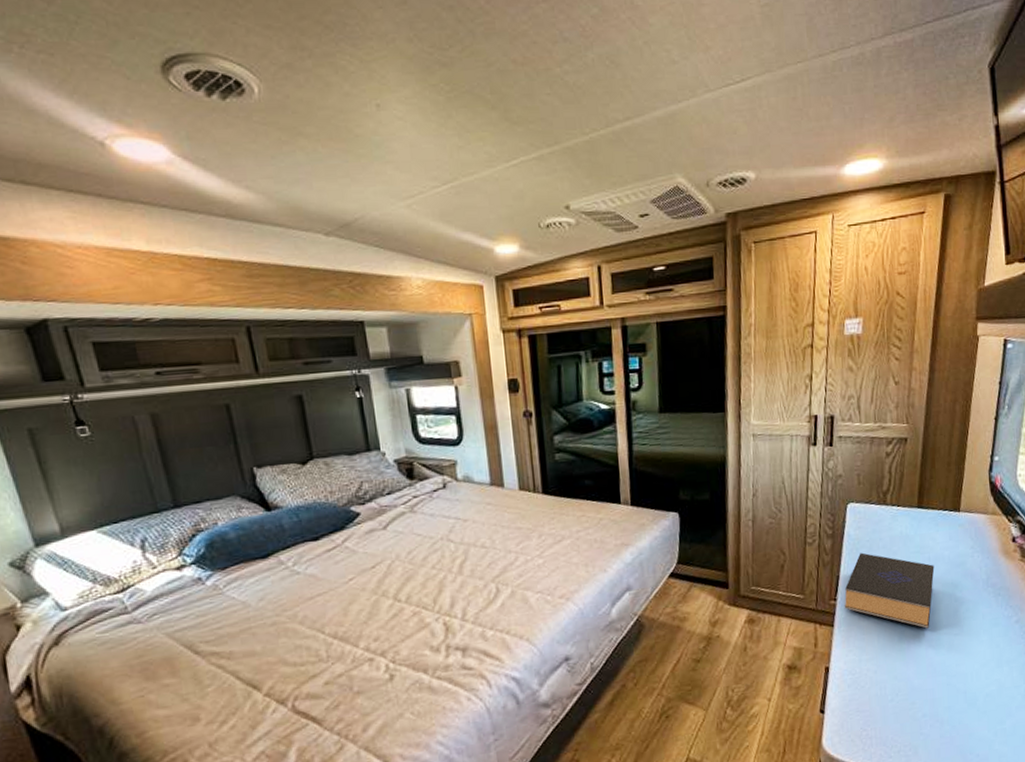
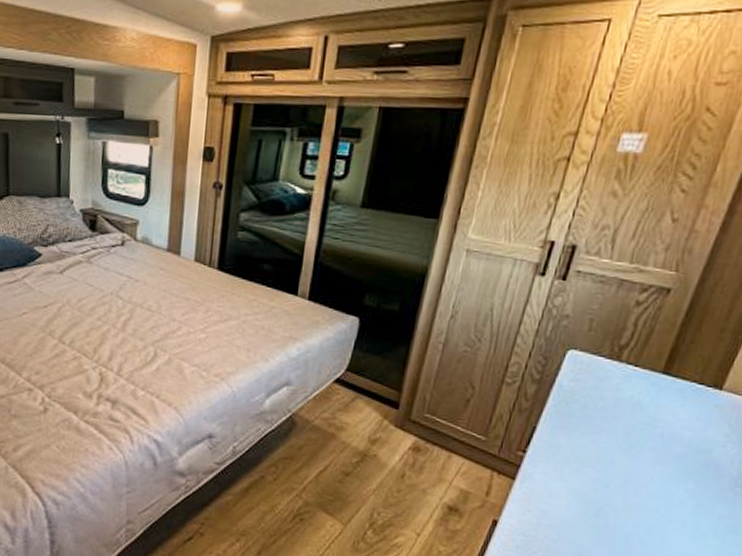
book: present [844,552,935,629] -> none [533,408,667,512]

